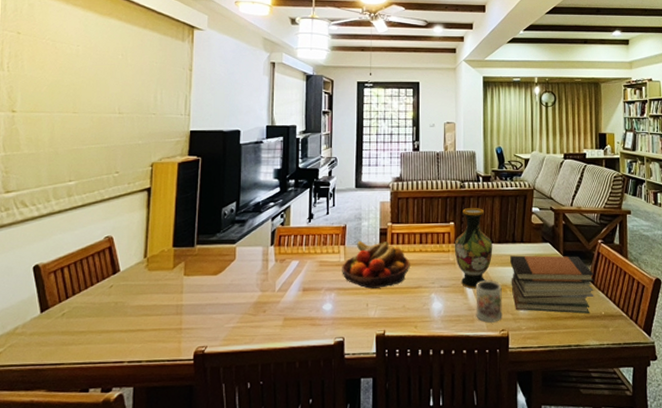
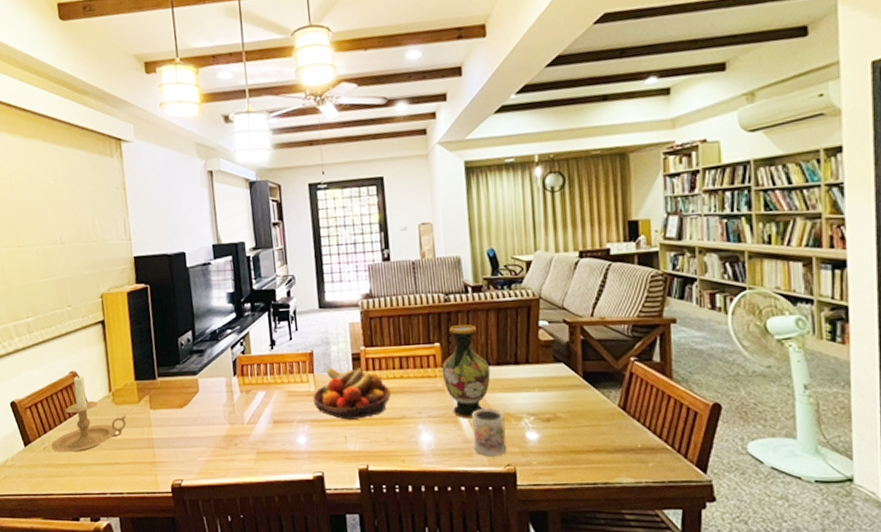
candle holder: none [71,239,158,319] -> present [51,374,127,453]
book stack: present [510,255,595,314] -> none [513,378,627,446]

